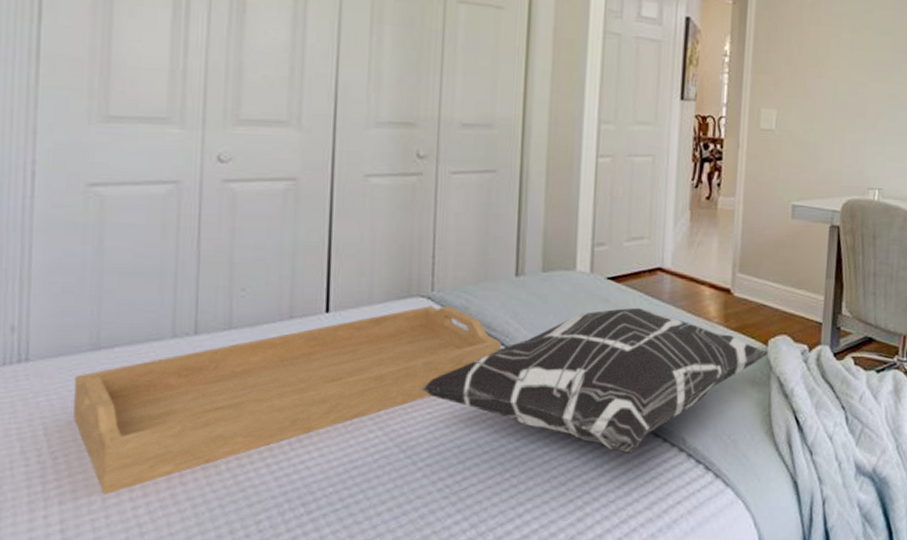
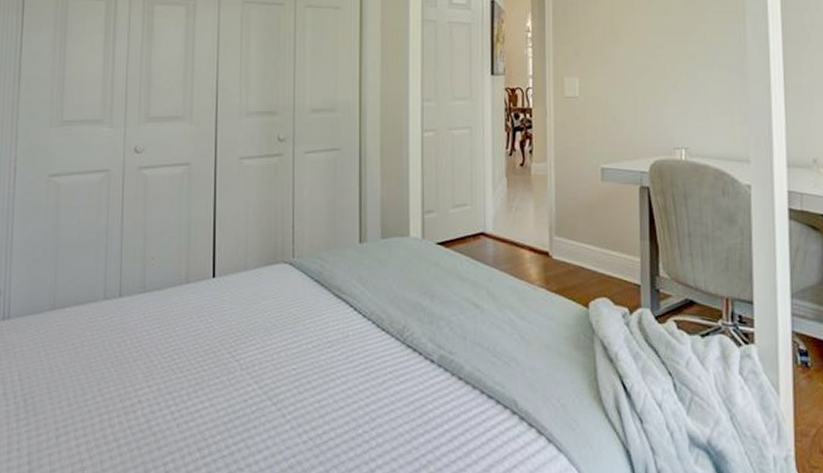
serving tray: present [73,306,500,495] -> none [38,271,349,433]
decorative pillow: present [421,307,768,455] -> none [287,271,590,415]

